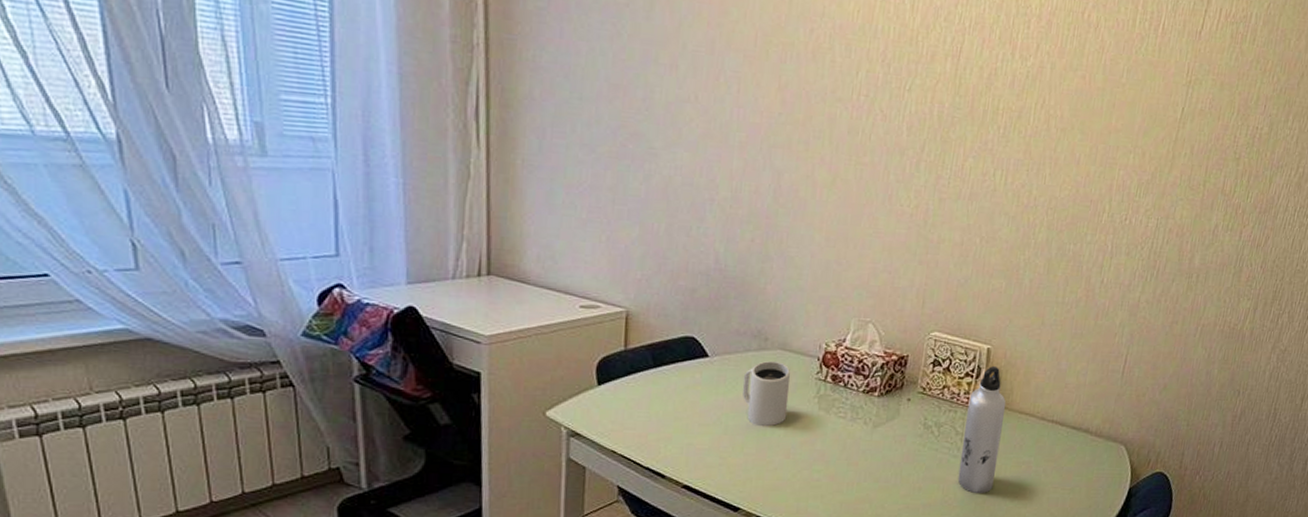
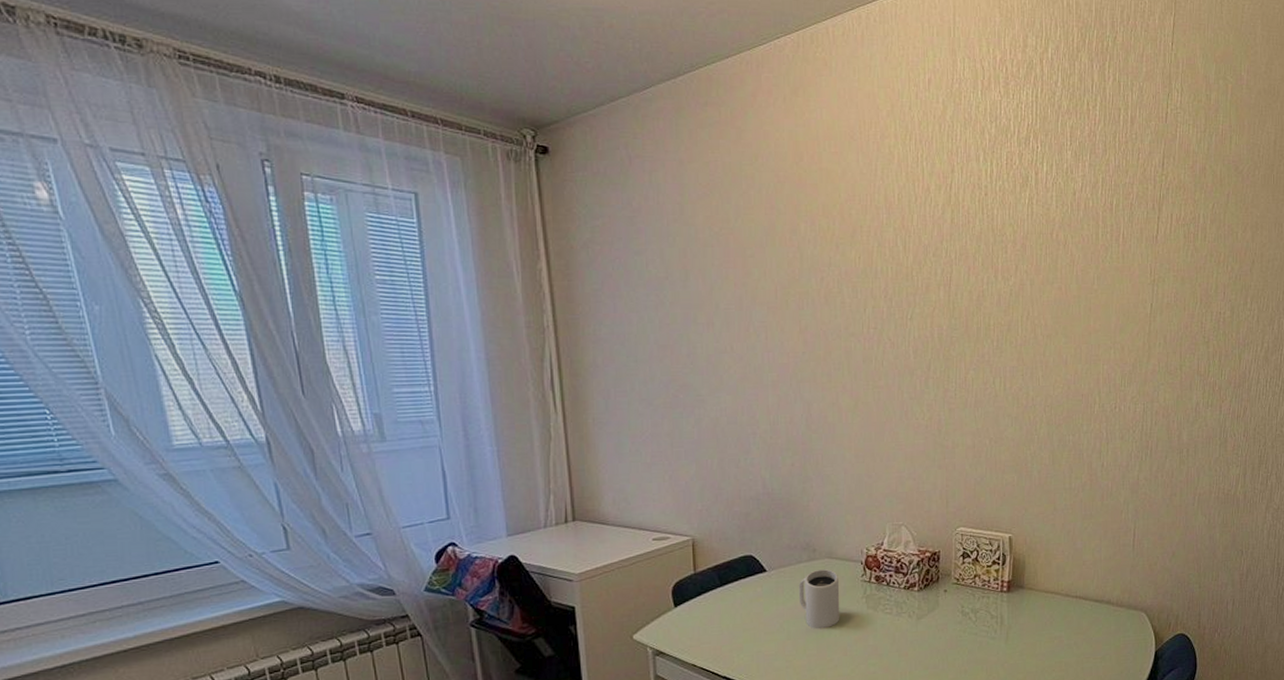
water bottle: present [957,366,1007,494] -> none [998,553,1033,671]

